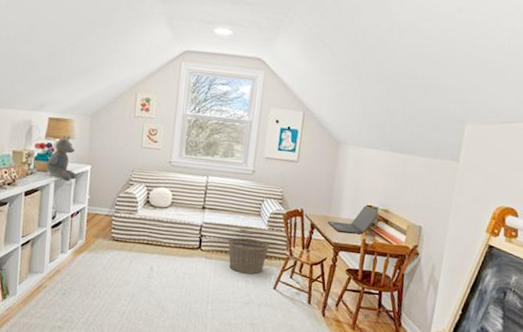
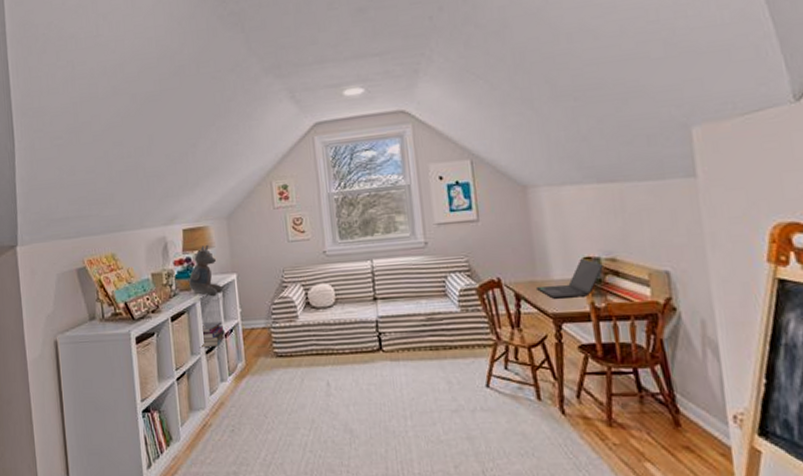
books: none [46,202,72,224] -> present [199,322,225,348]
basket: present [228,237,270,275] -> none [413,326,468,373]

